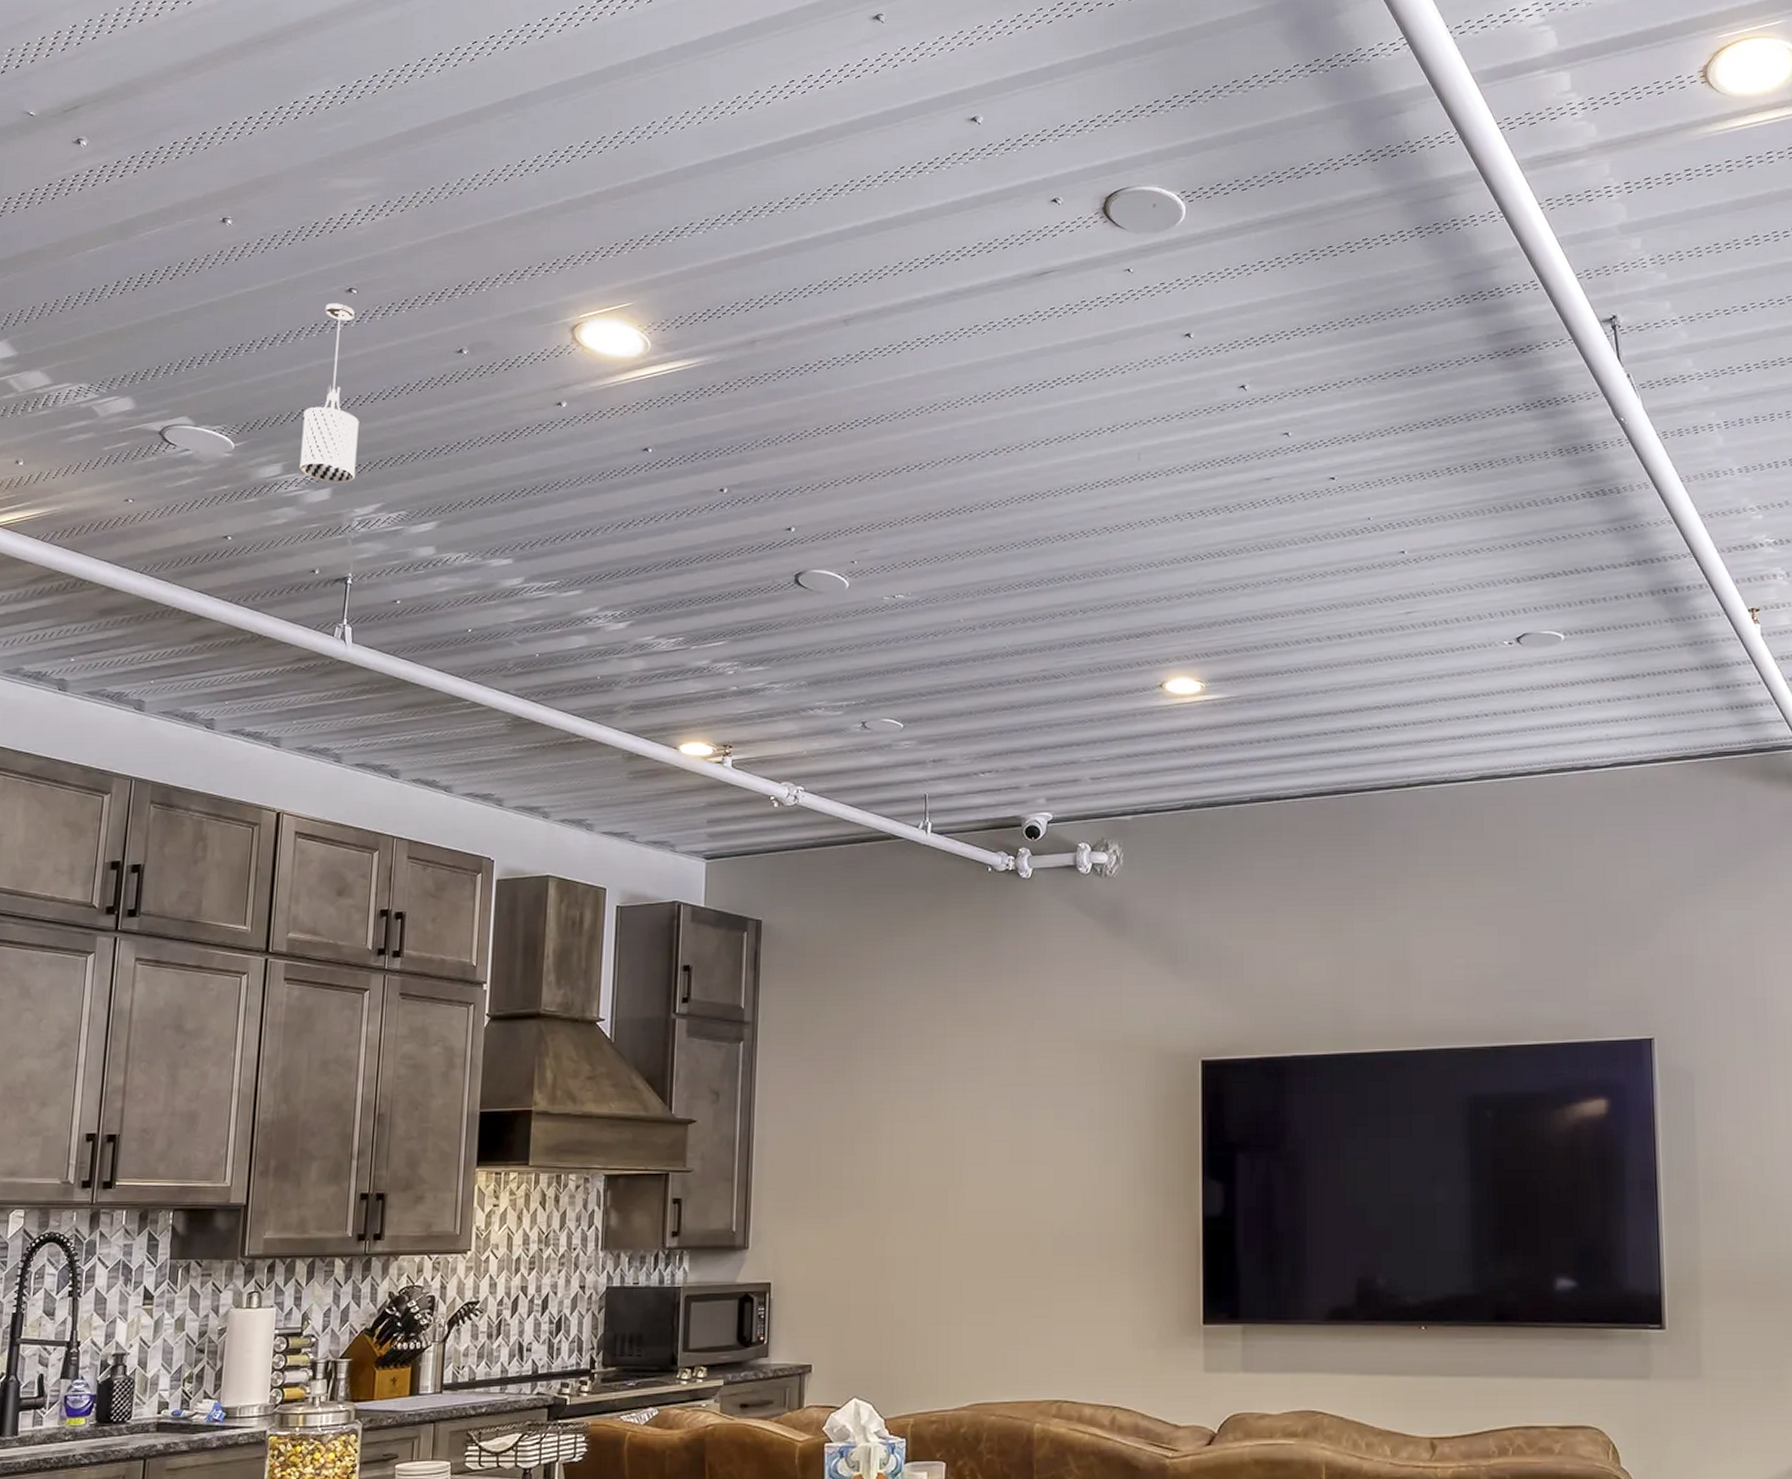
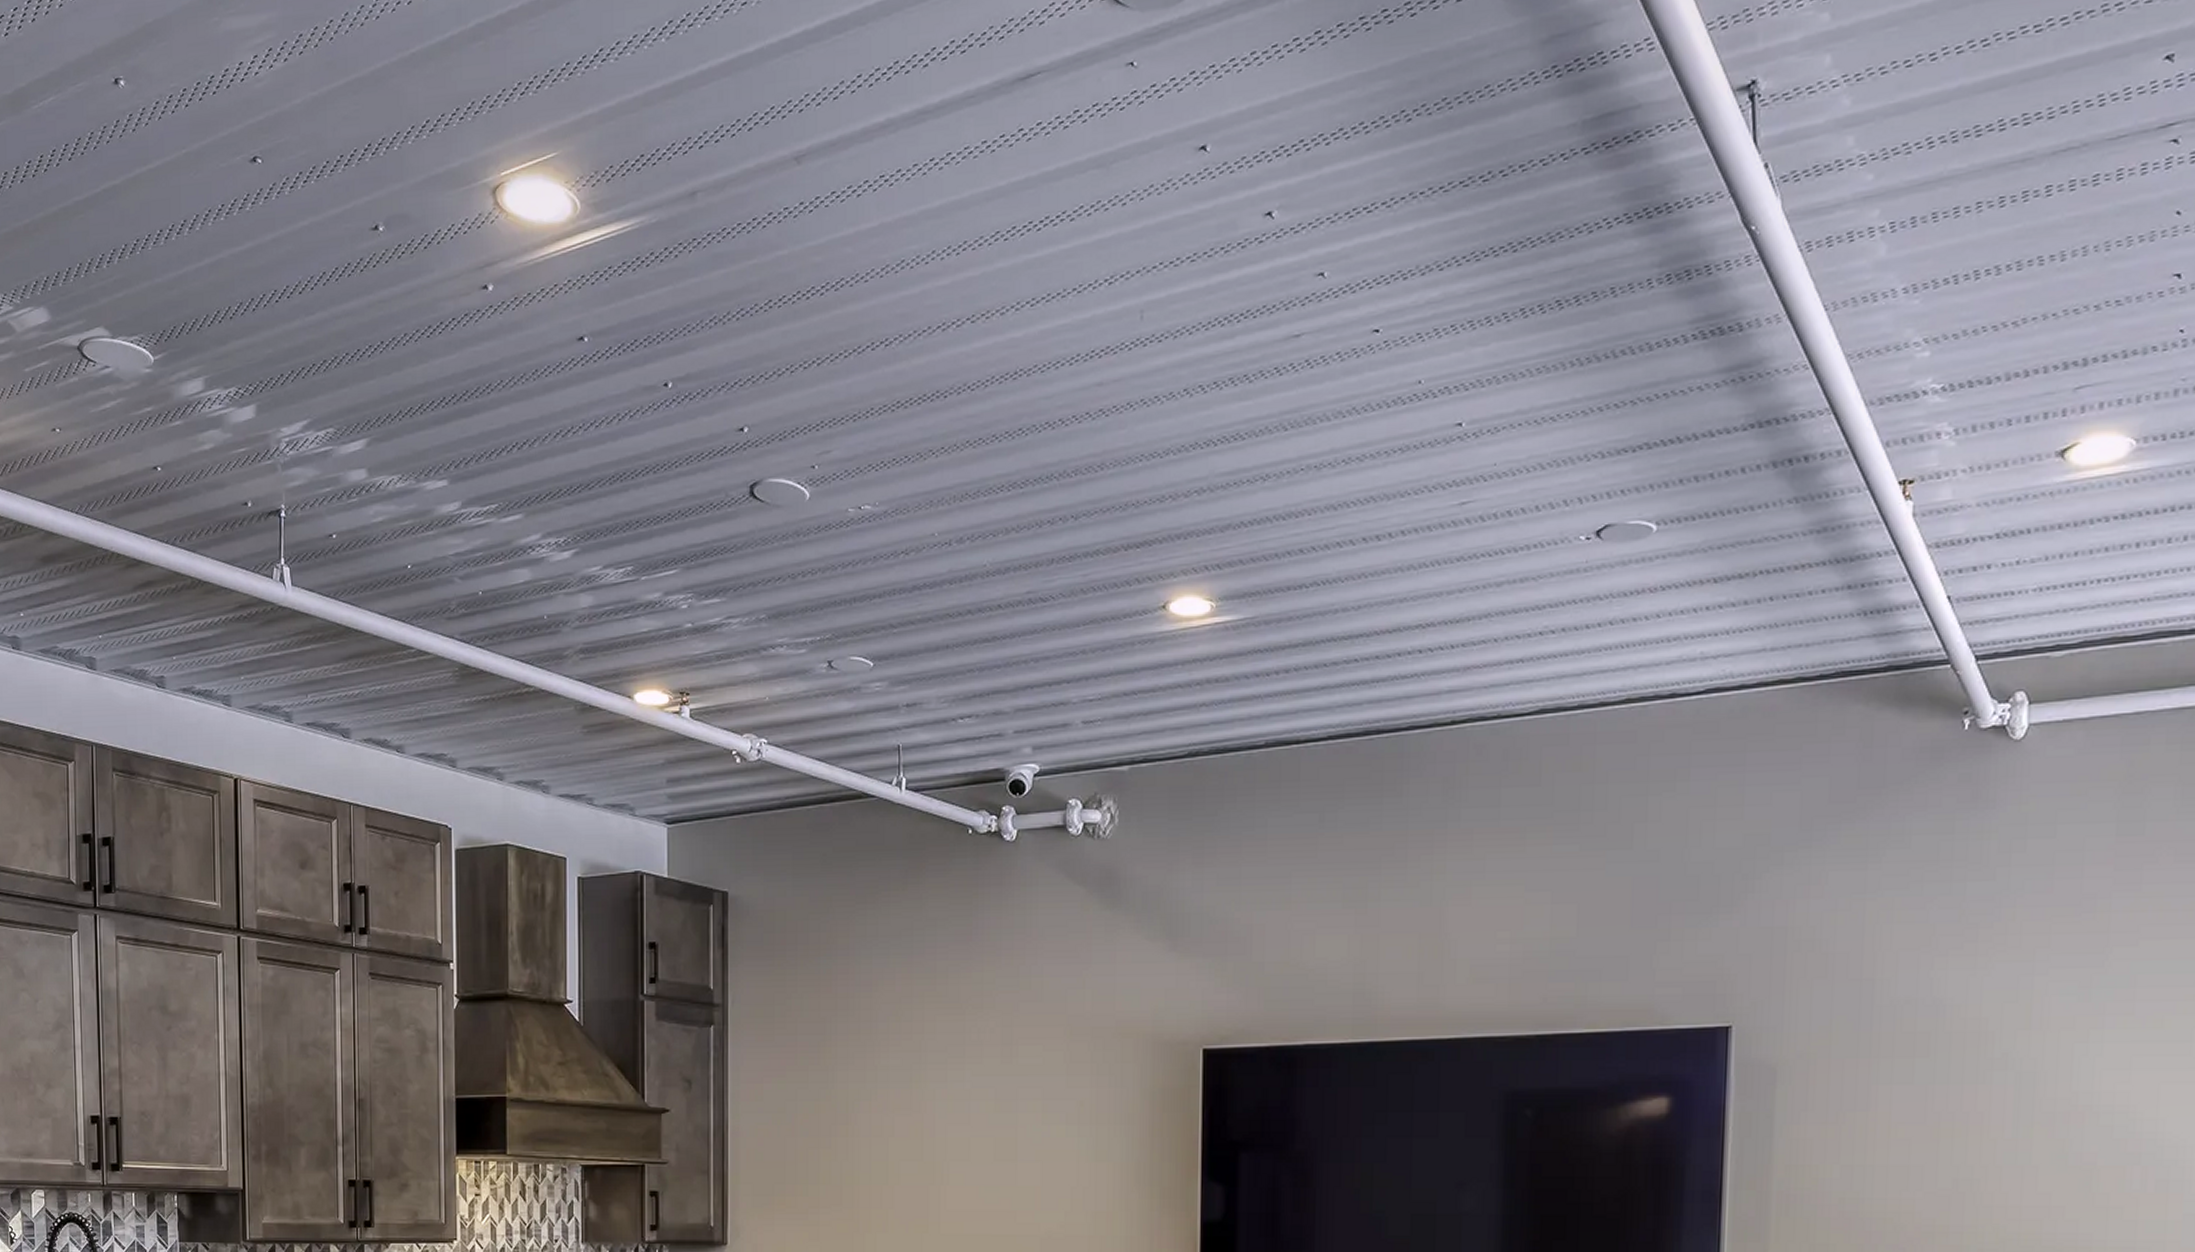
pendant light: present [299,303,359,483] -> none [220,176,279,398]

